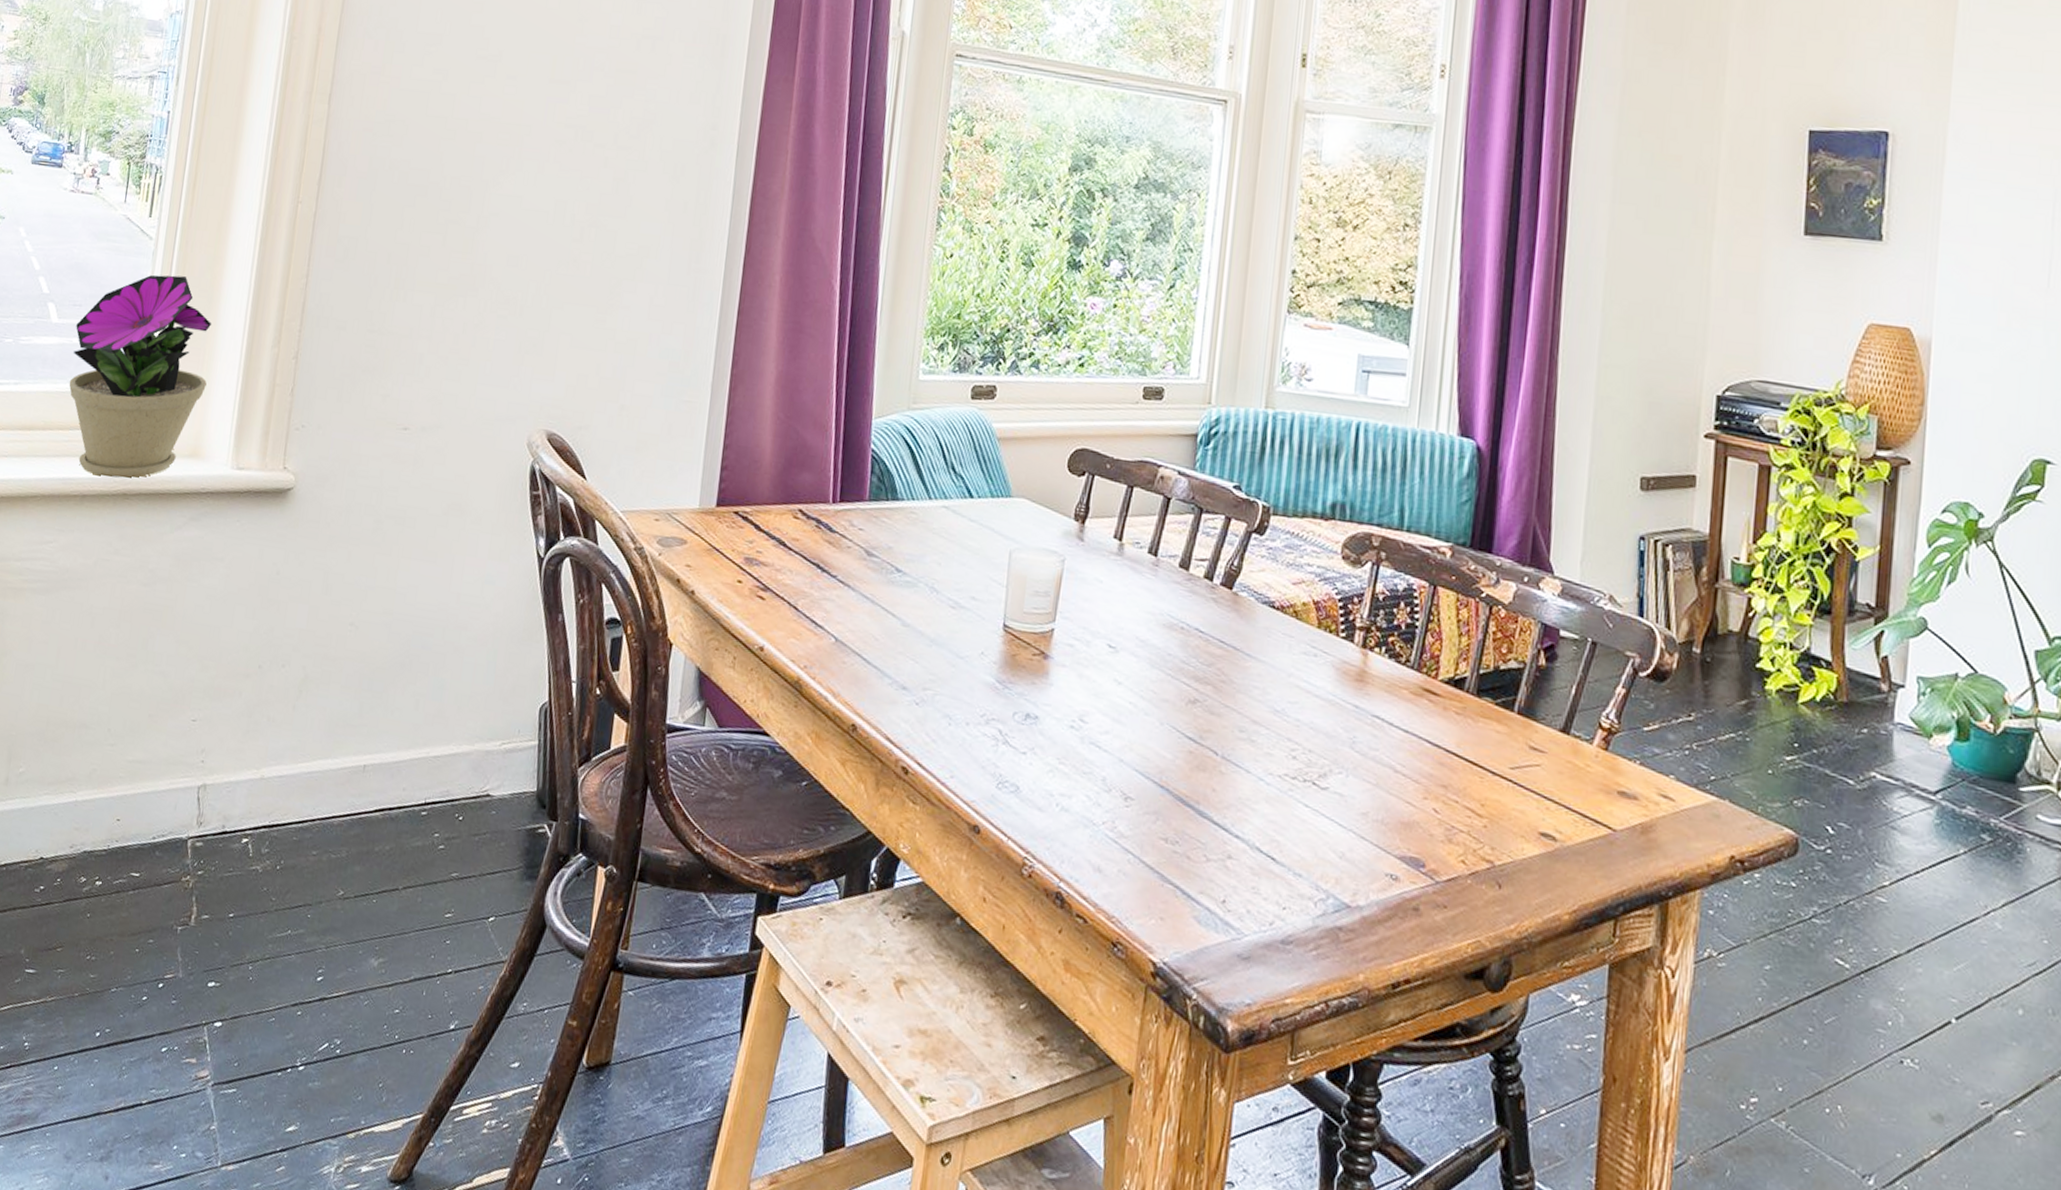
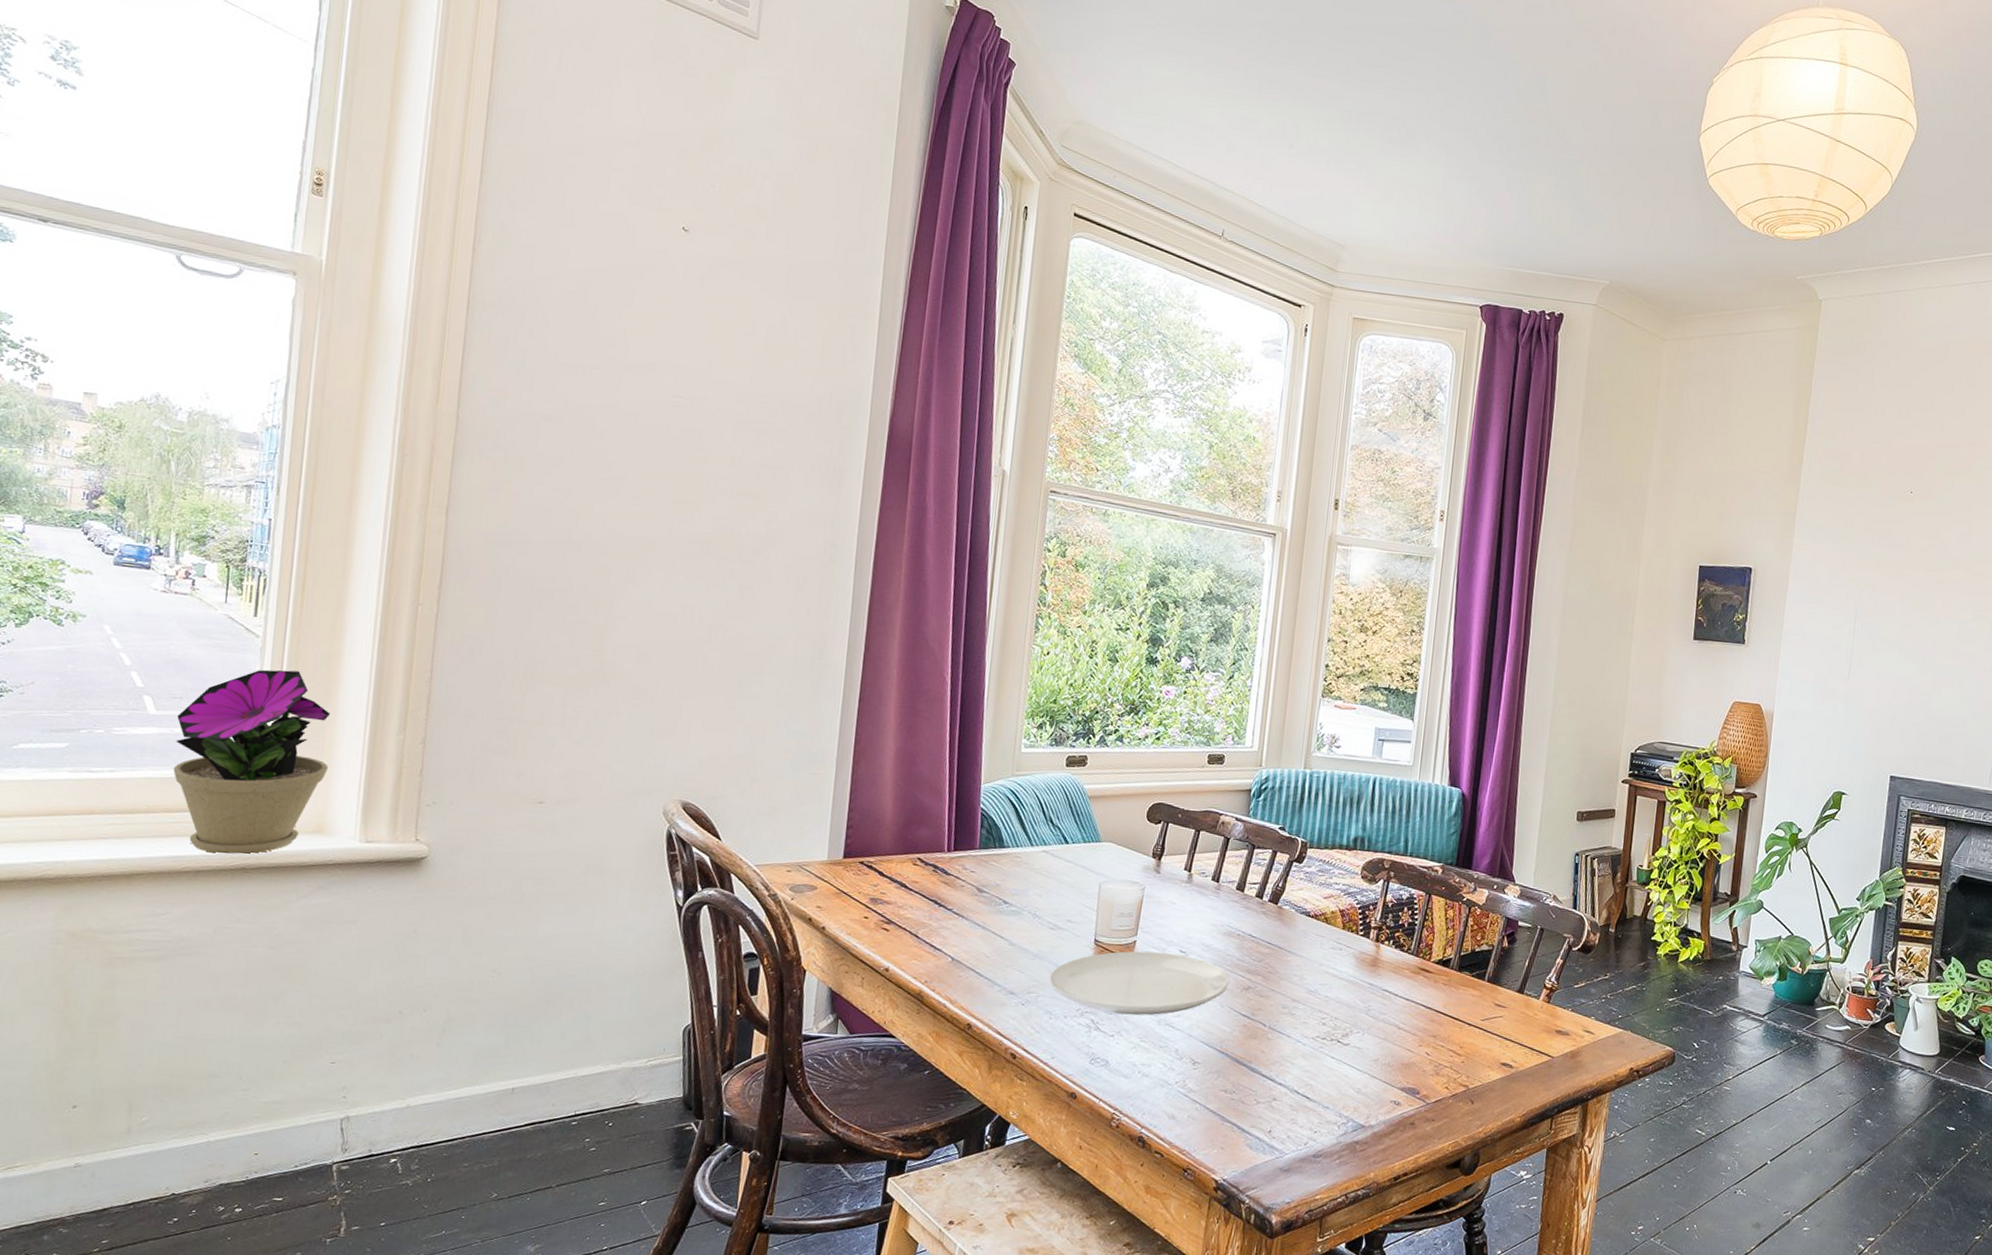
plate: none [949,642,1172,730] -> present [1050,951,1230,1015]

